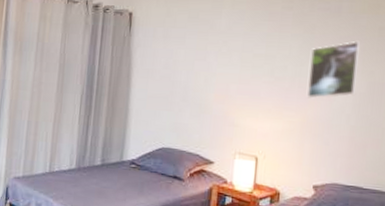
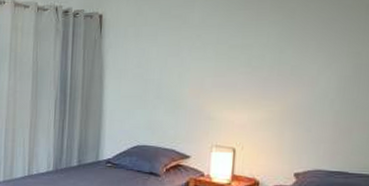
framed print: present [307,42,361,99] -> none [287,23,346,86]

